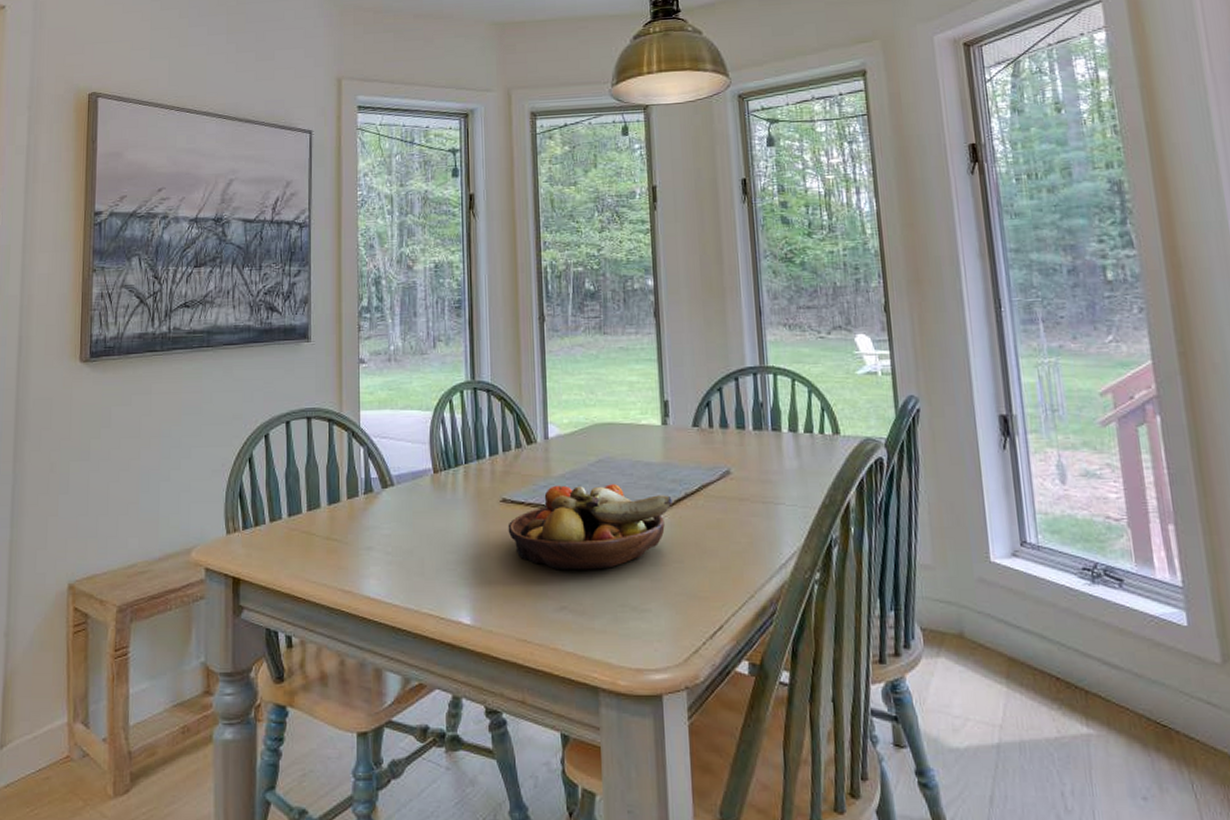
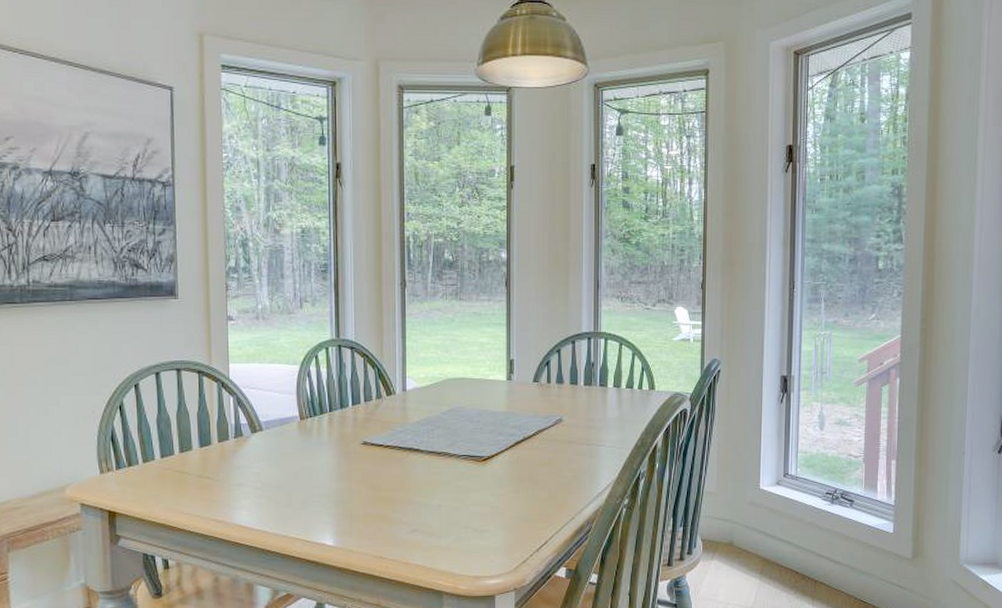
fruit bowl: present [508,484,673,570] -> none [368,430,513,501]

